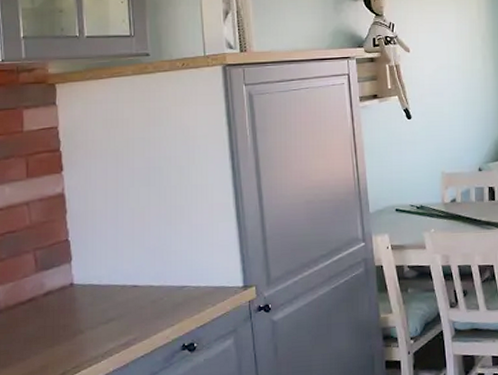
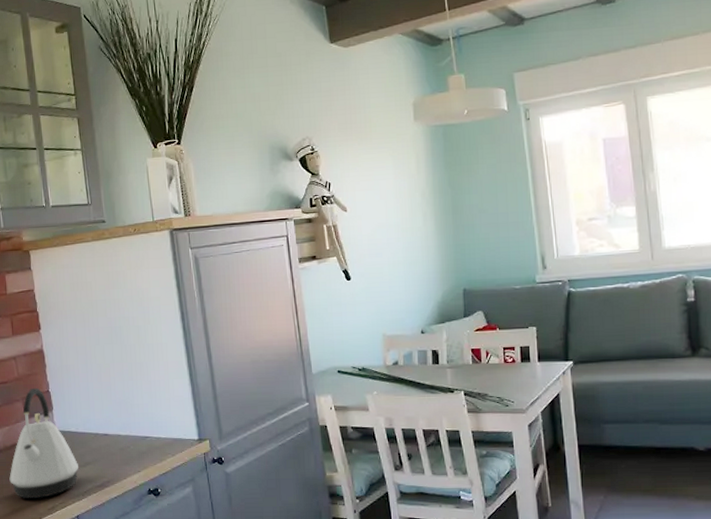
kettle: none [9,236,99,365] -> present [9,387,78,499]

